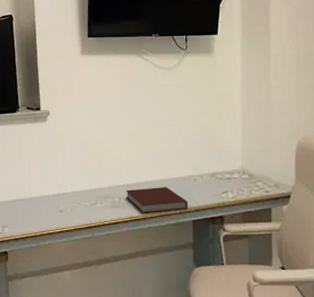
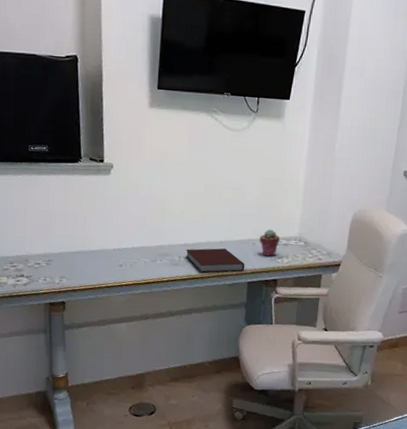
potted succulent: none [201,163,222,192] -> present [260,229,280,257]

